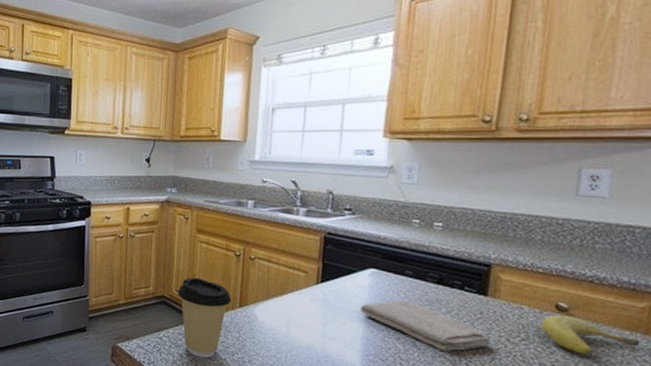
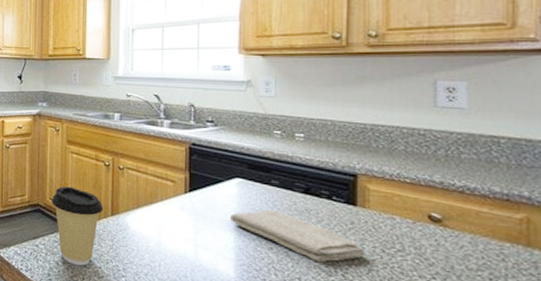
fruit: present [541,314,640,356] -> none [416,225,523,268]

